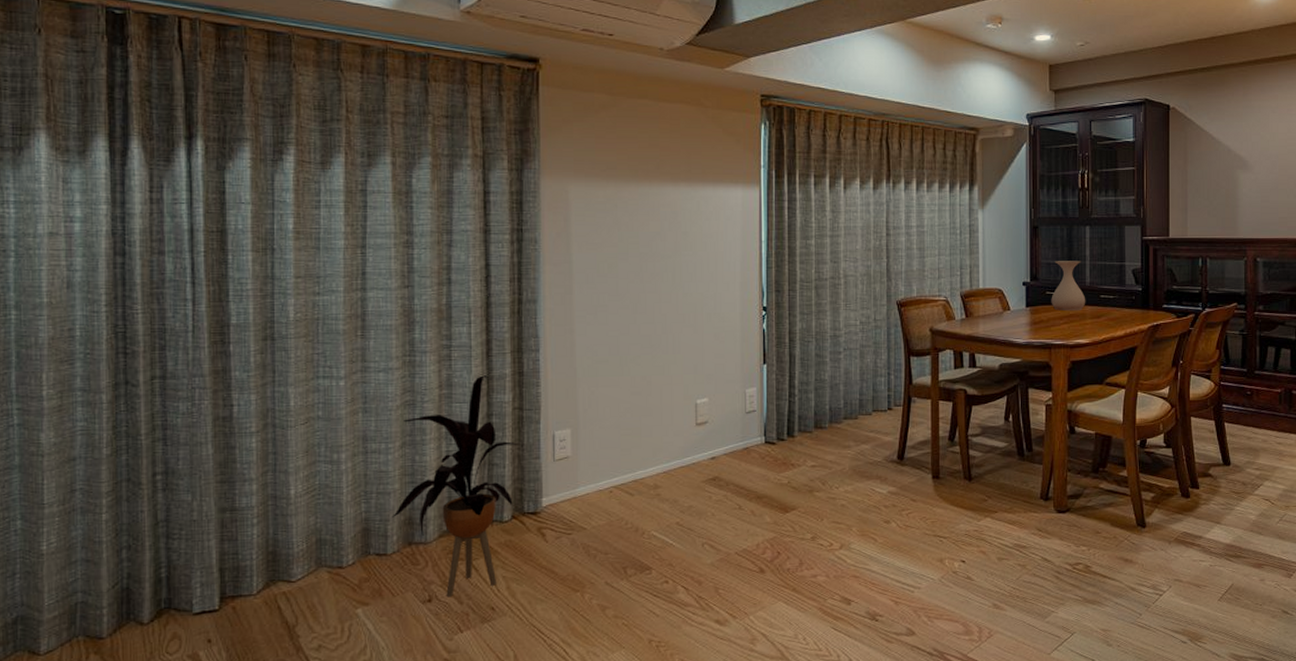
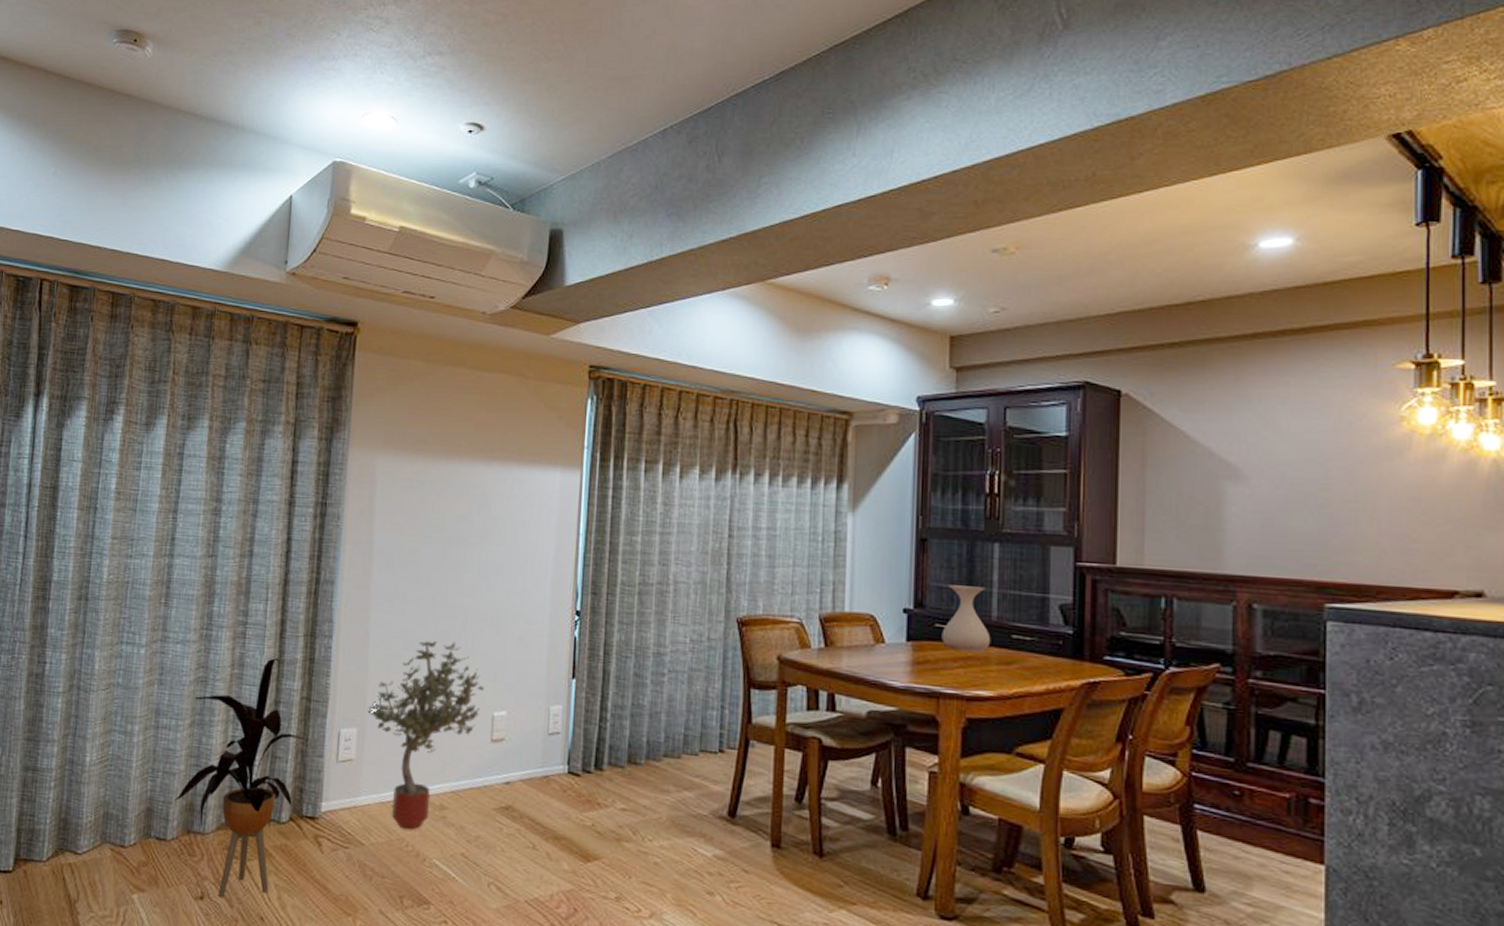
potted tree: none [580,343,687,509] -> present [368,641,485,829]

